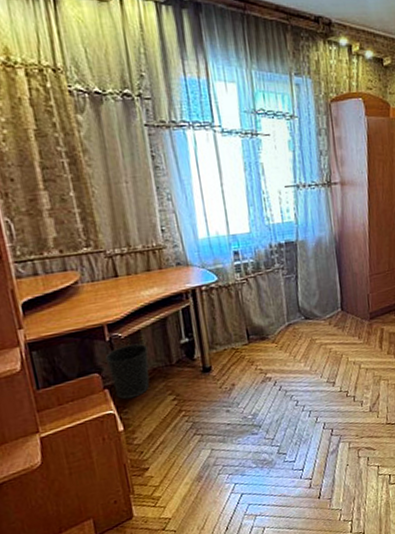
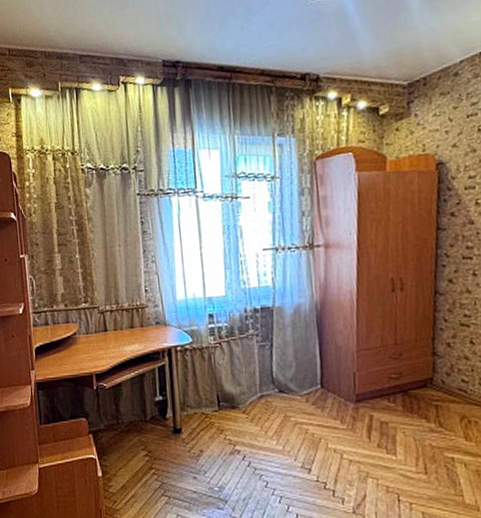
wastebasket: present [104,343,150,400] -> none [91,395,127,447]

